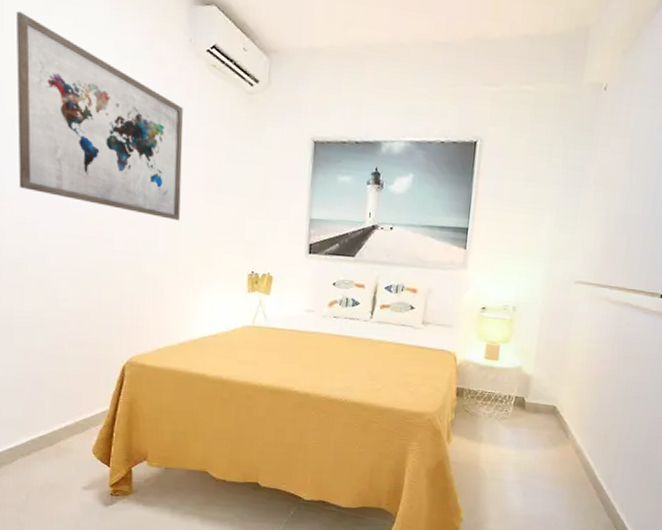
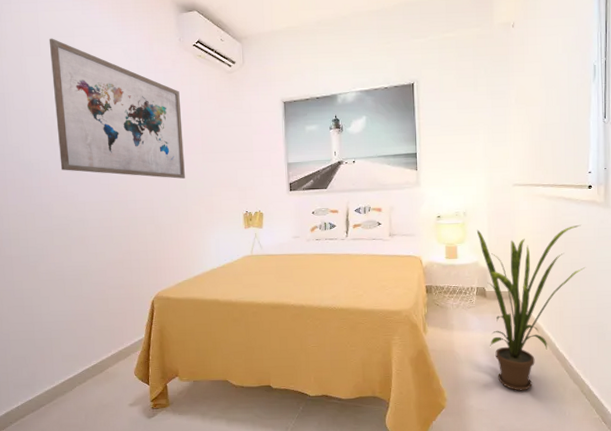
house plant: none [520,329,645,519] -> present [476,224,586,391]

